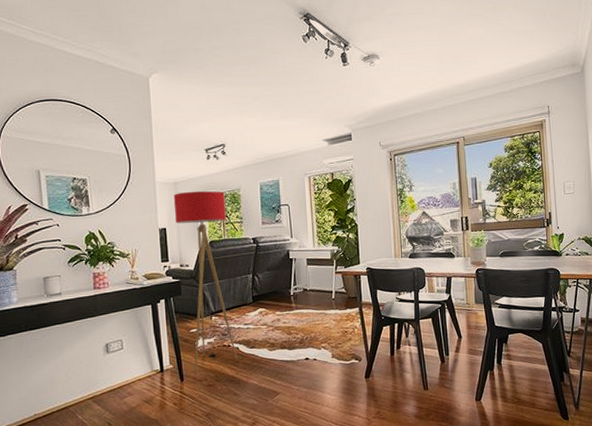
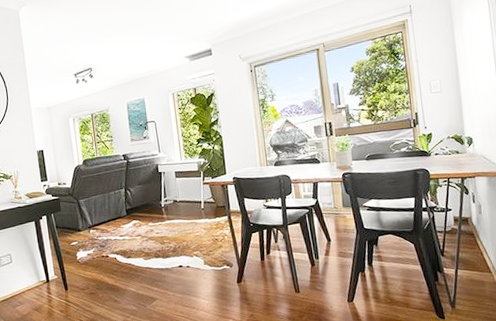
floor lamp: present [173,190,238,371] -> none [48,112,116,281]

